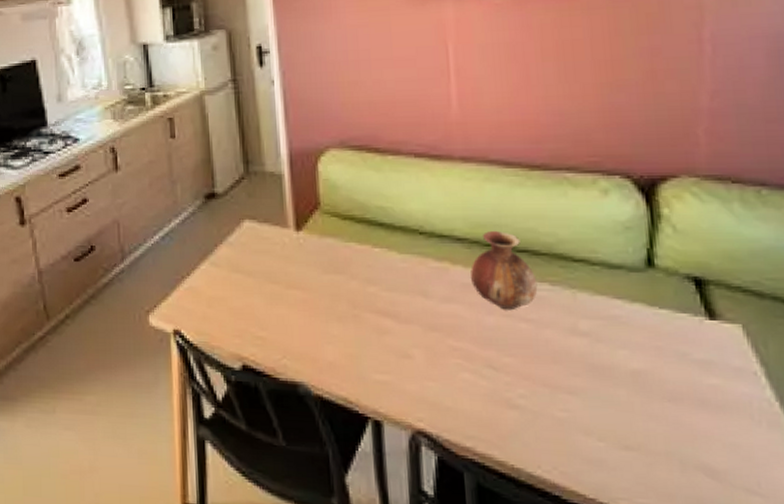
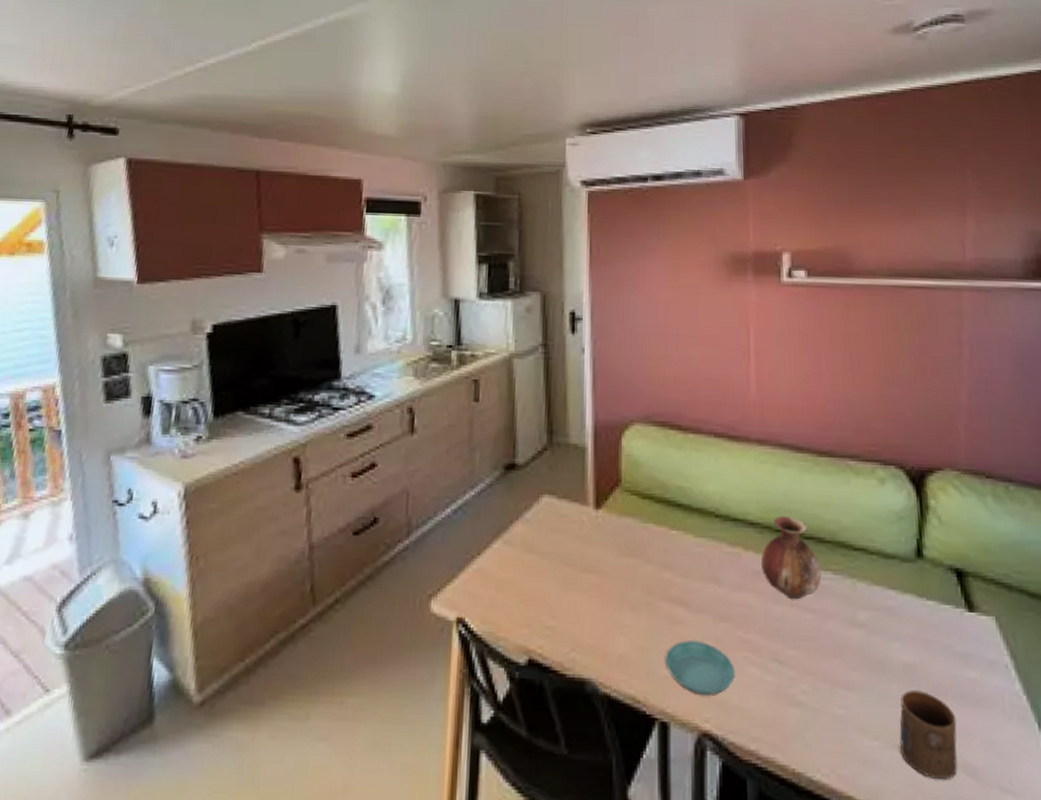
saucer: none [374,349,447,398] -> present [665,641,735,695]
cup: none [628,394,696,481] -> present [899,689,958,781]

